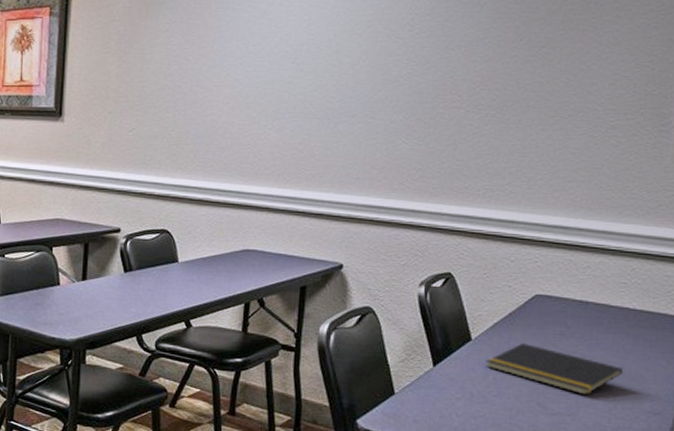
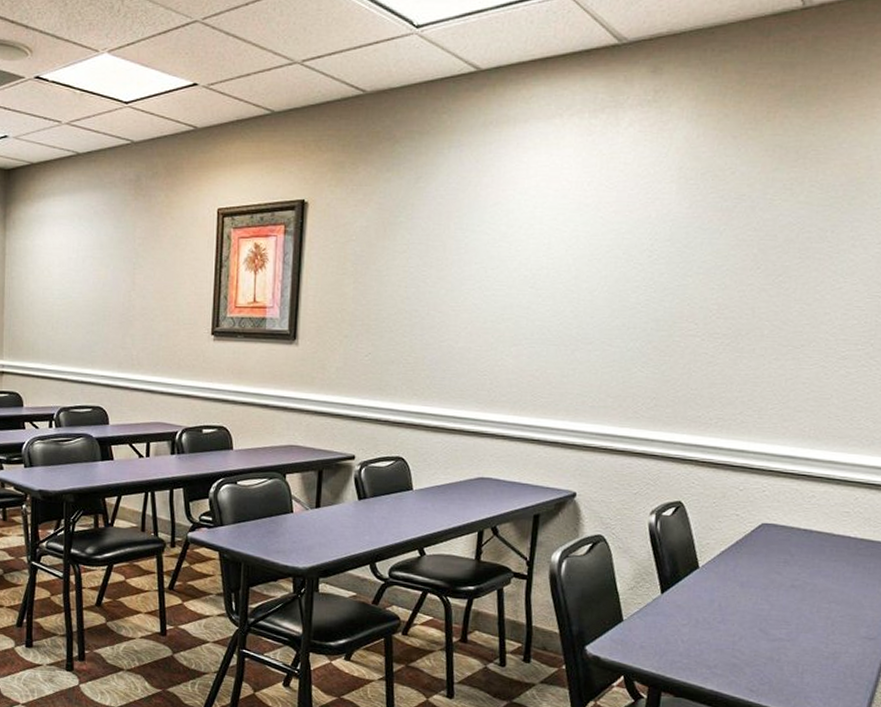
notepad: present [485,343,624,395] -> none [711,571,843,622]

